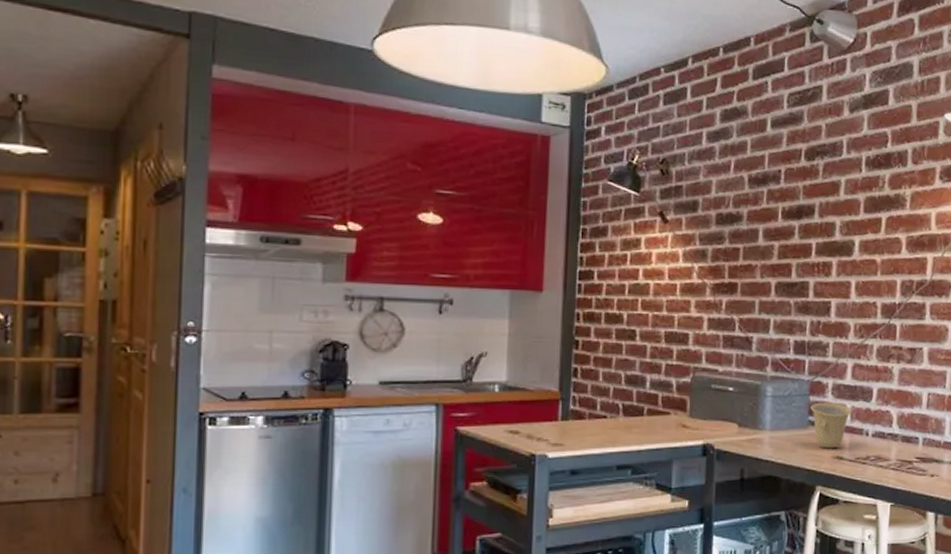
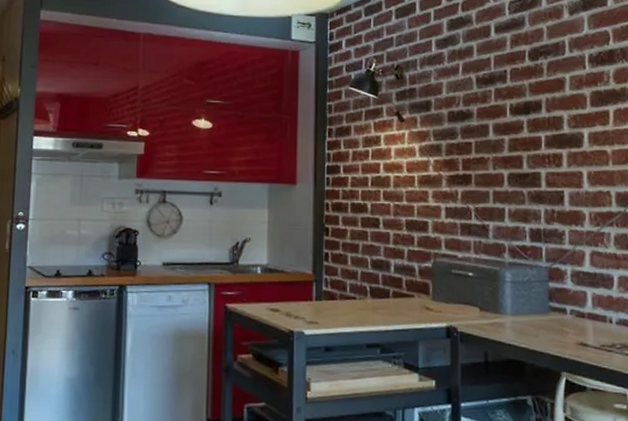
cup: present [810,402,853,449] -> none [550,288,595,335]

